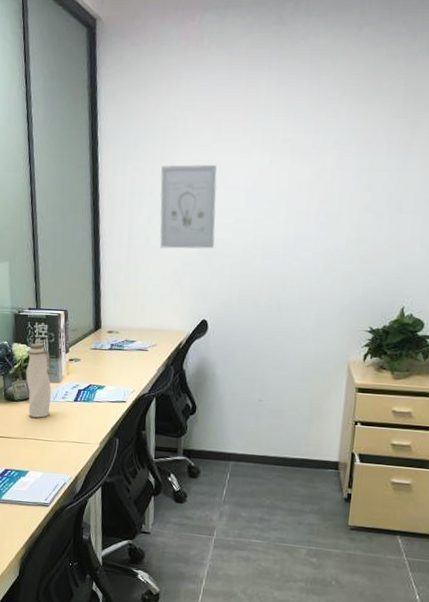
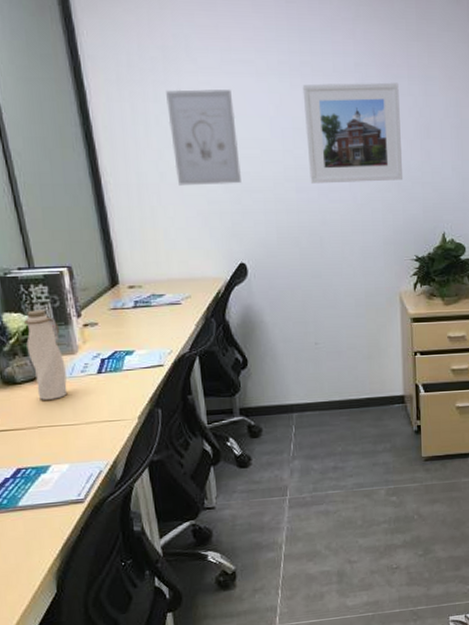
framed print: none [276,158,376,253] -> present [302,82,402,184]

